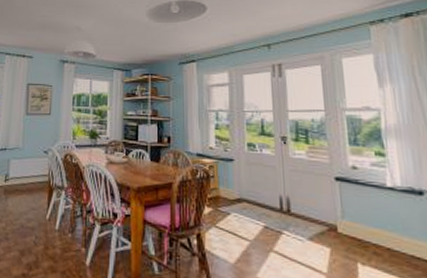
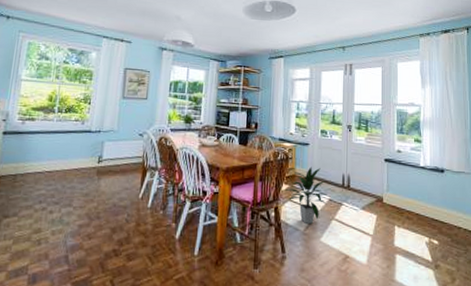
indoor plant: none [208,186,262,255] -> present [285,166,327,224]

